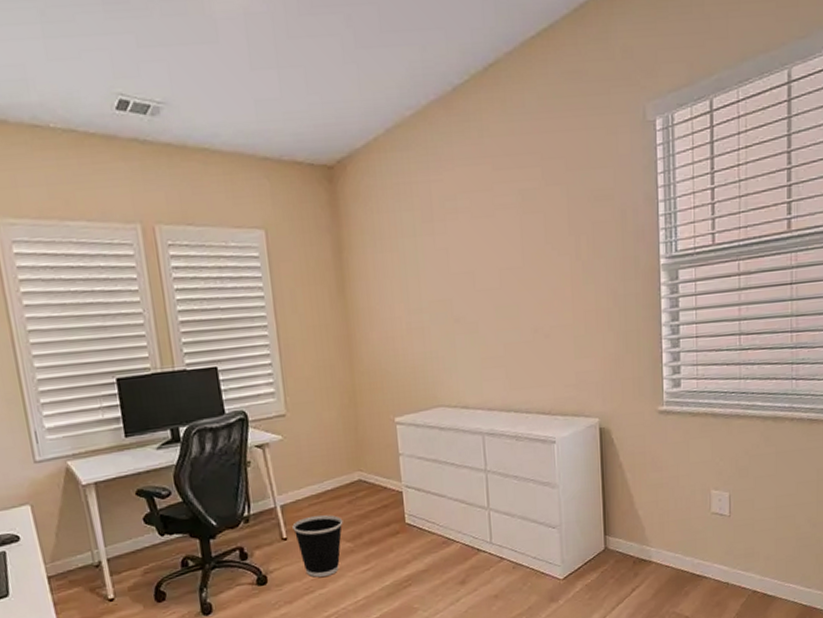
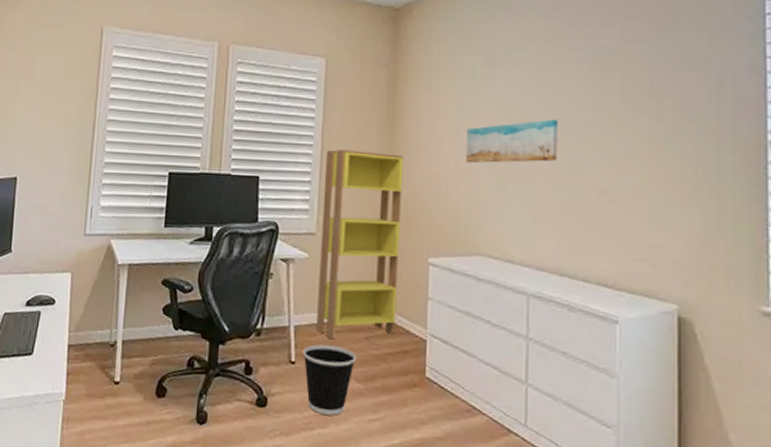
bookcase: none [283,323,374,510] -> present [316,149,404,340]
wall art: none [415,267,497,322] -> present [466,119,558,164]

